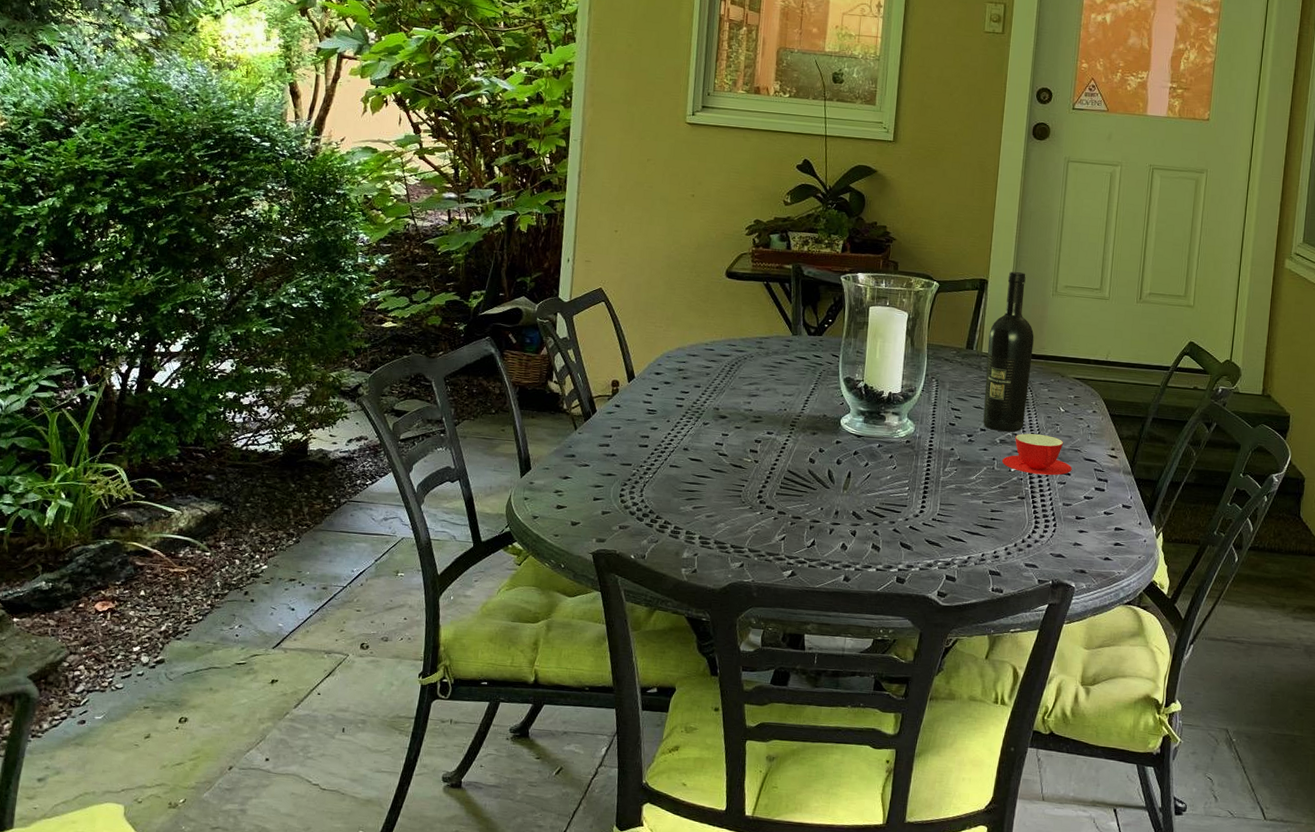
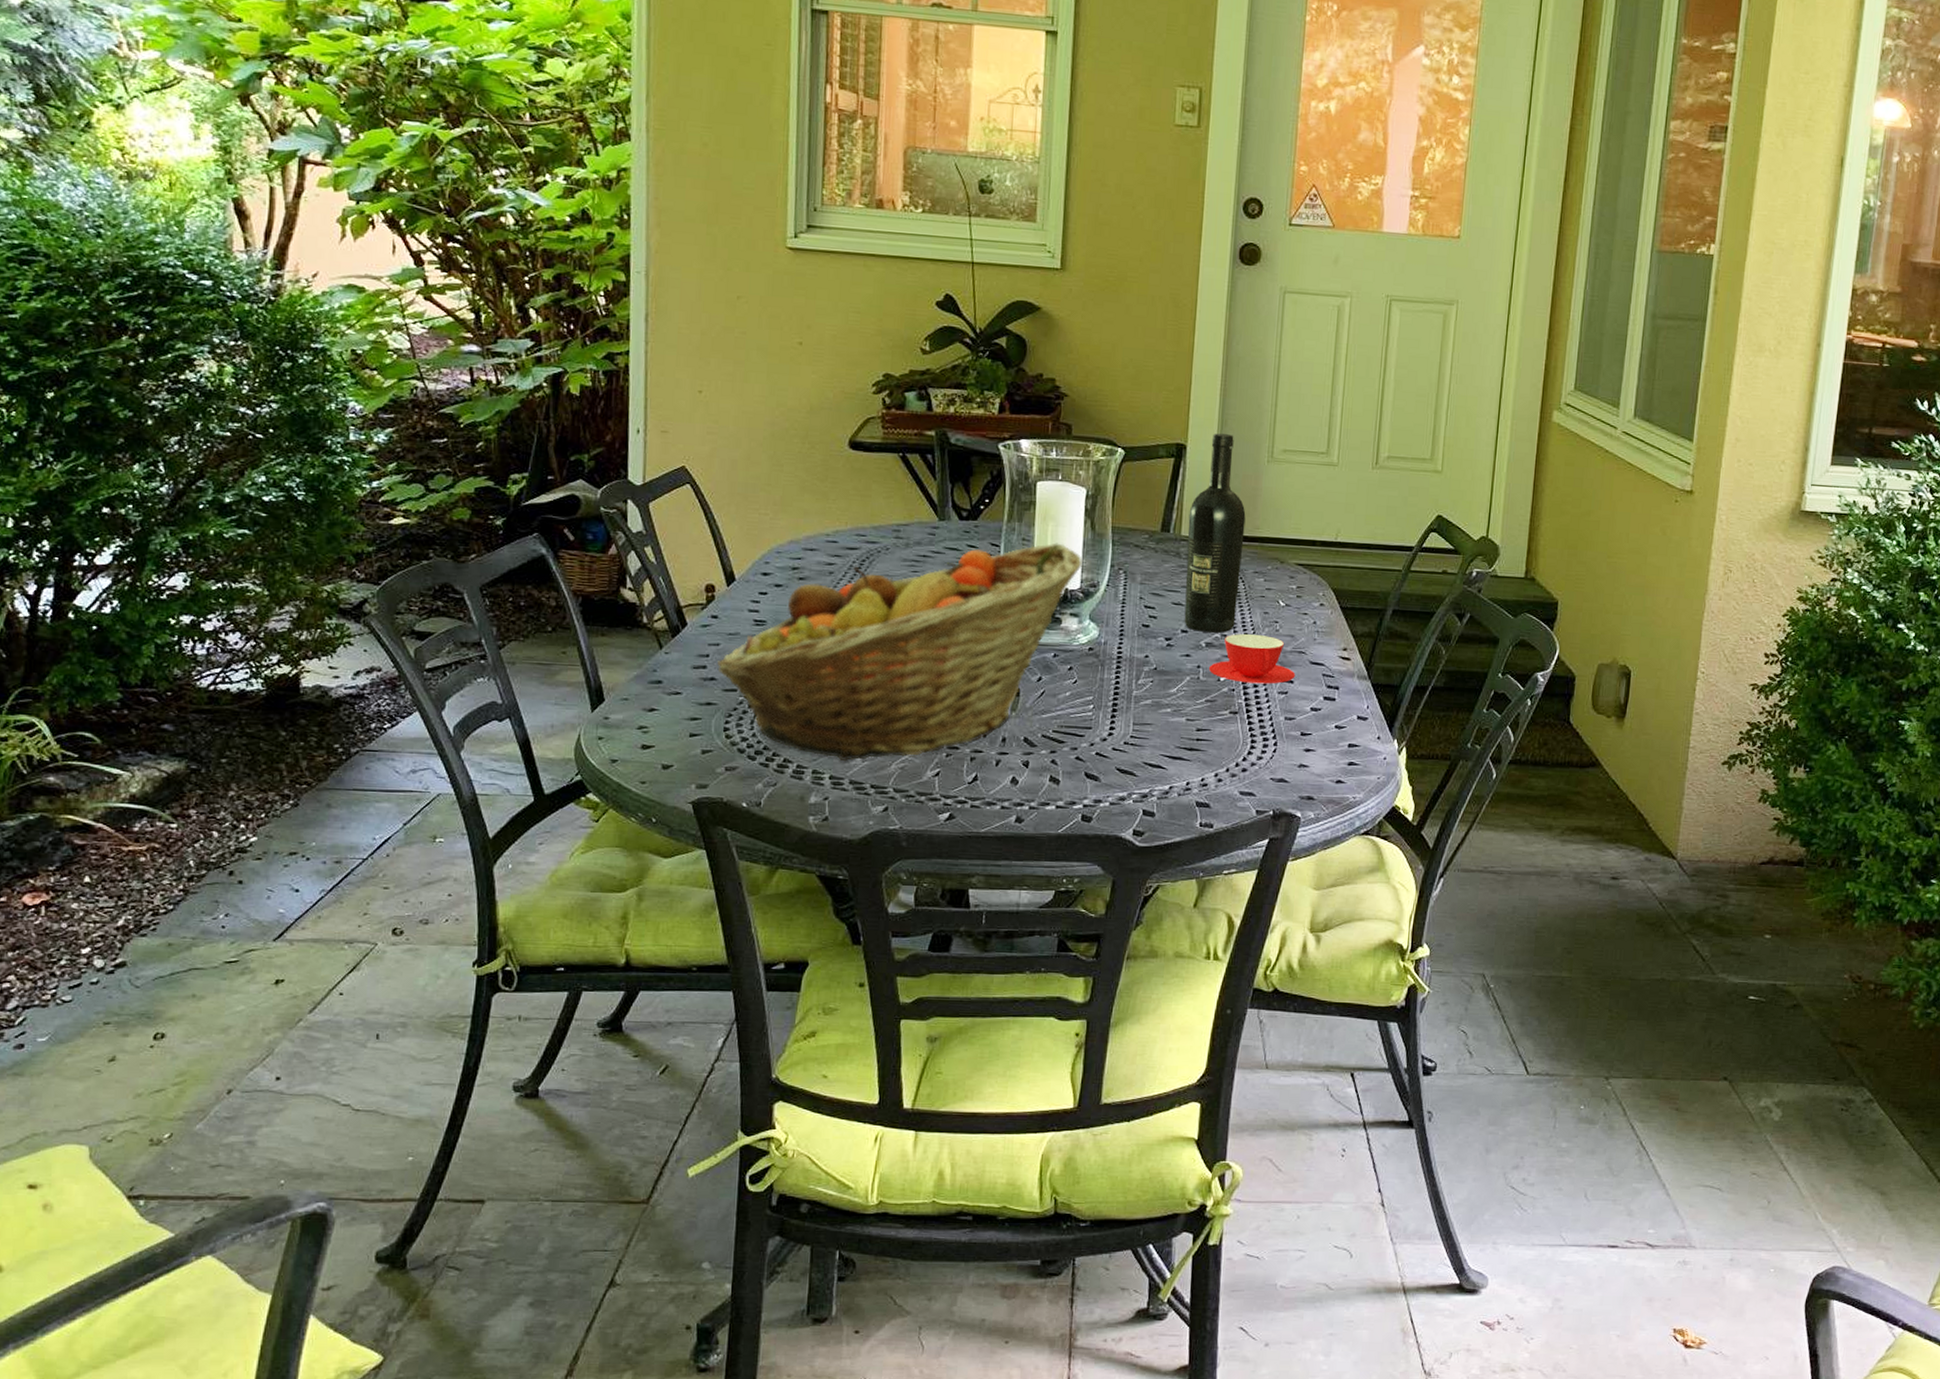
fruit basket: none [617,355,903,525] -> present [717,543,1083,762]

